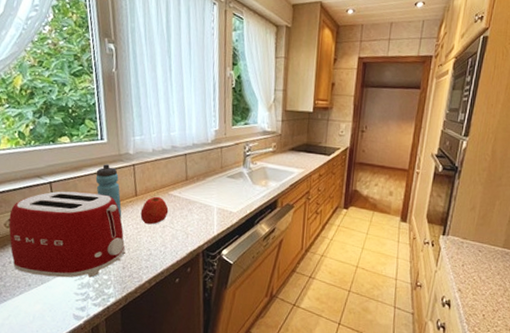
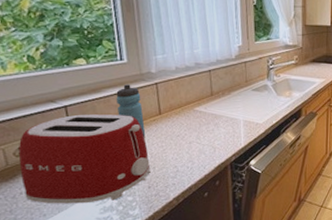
apple: present [140,196,169,225] -> none [165,113,195,142]

